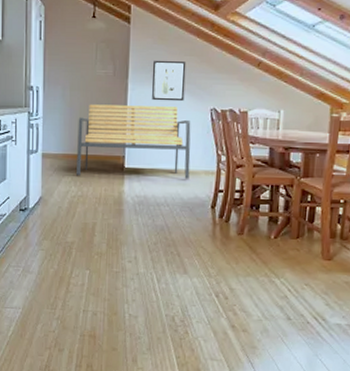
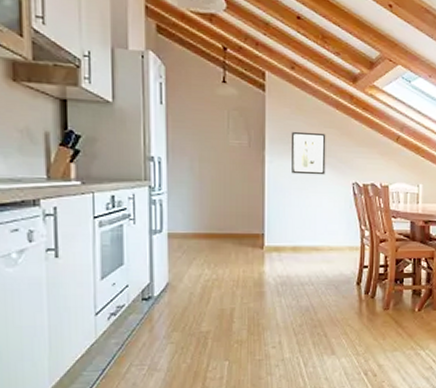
bench: present [76,104,191,179] -> none [210,177,334,258]

